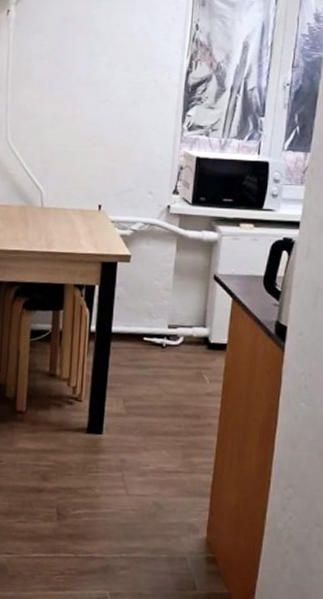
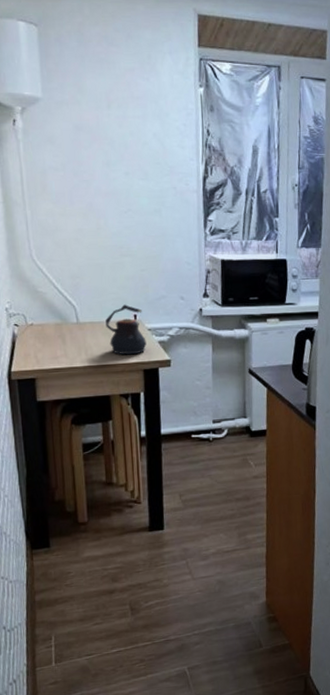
teapot: none [69,194,108,246] -> present [105,304,147,355]

